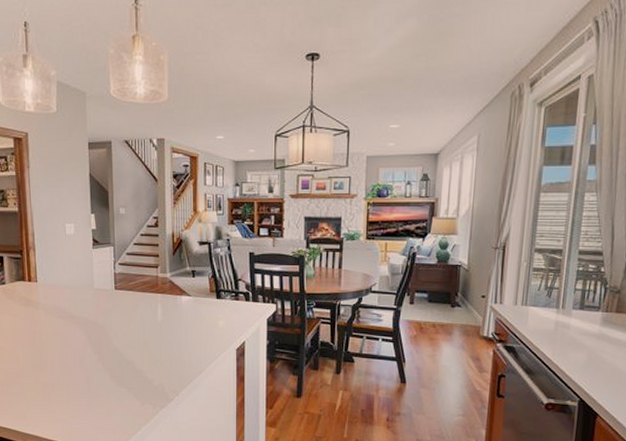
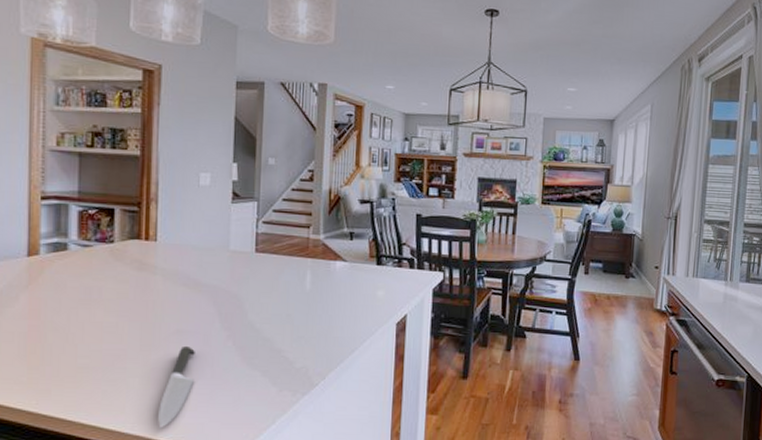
kitchen knife: none [50,367,75,431] -> present [158,347,195,428]

